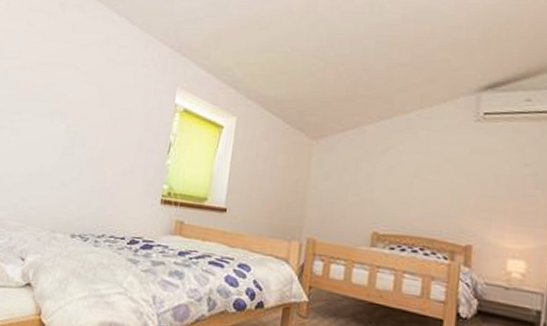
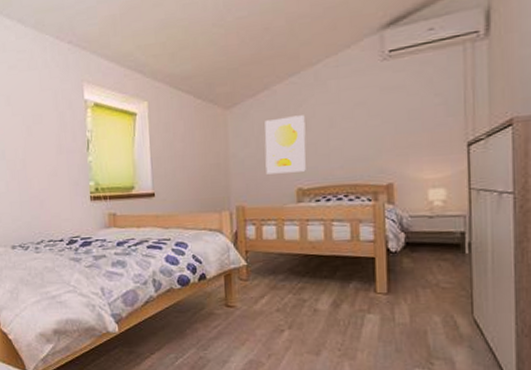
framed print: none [343,158,391,216] -> present [264,115,306,175]

